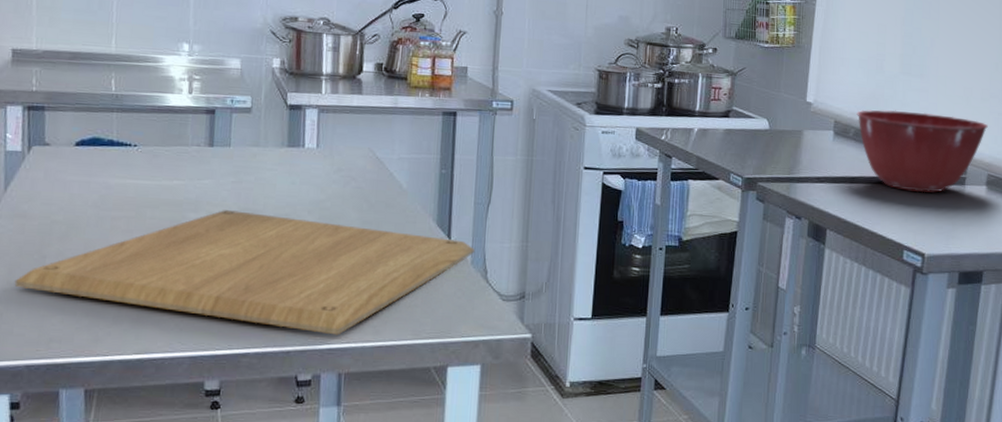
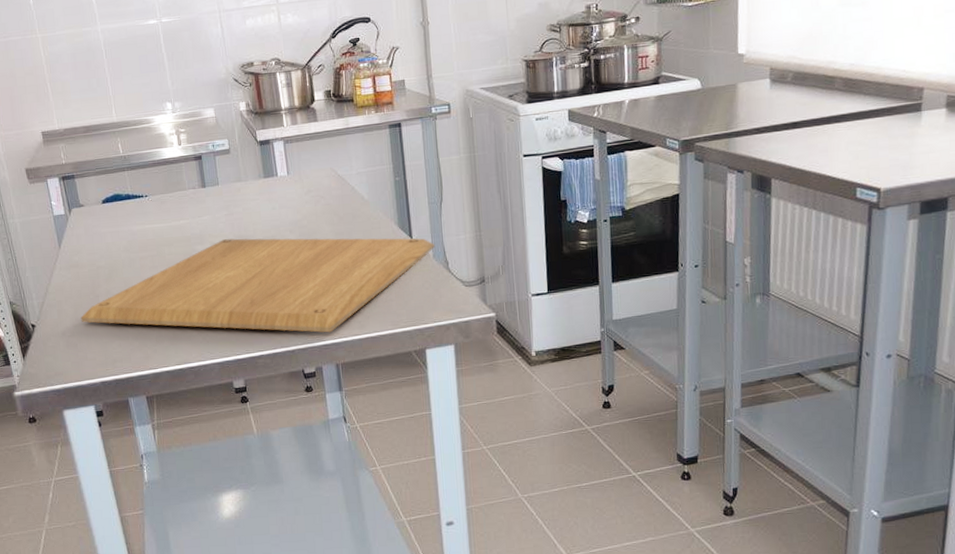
mixing bowl: present [857,109,988,193] -> none [793,40,944,127]

